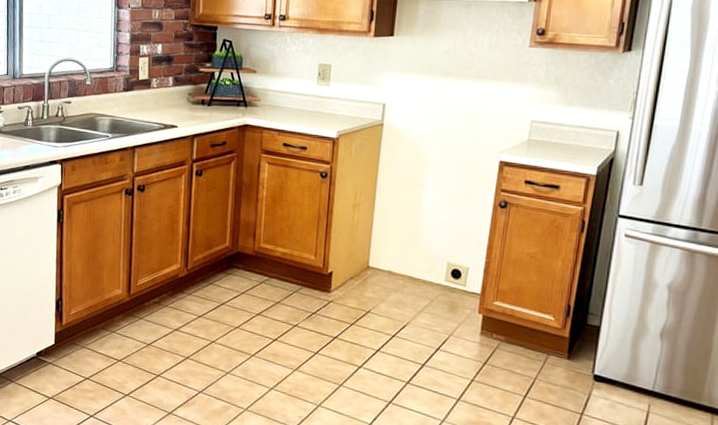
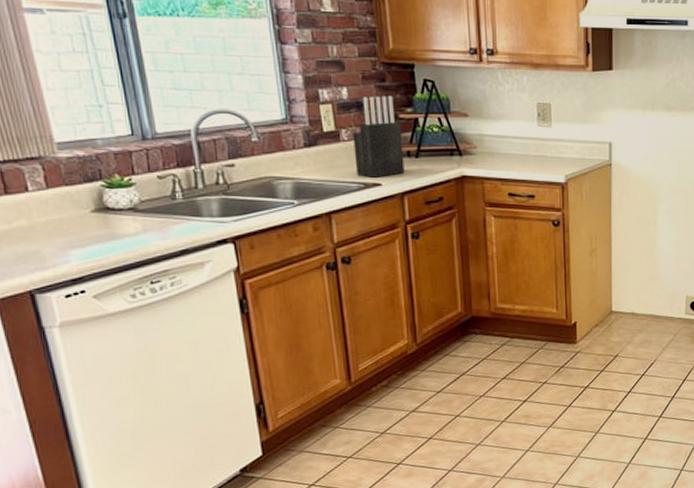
knife block: none [159,52,200,121] -> present [353,96,405,178]

